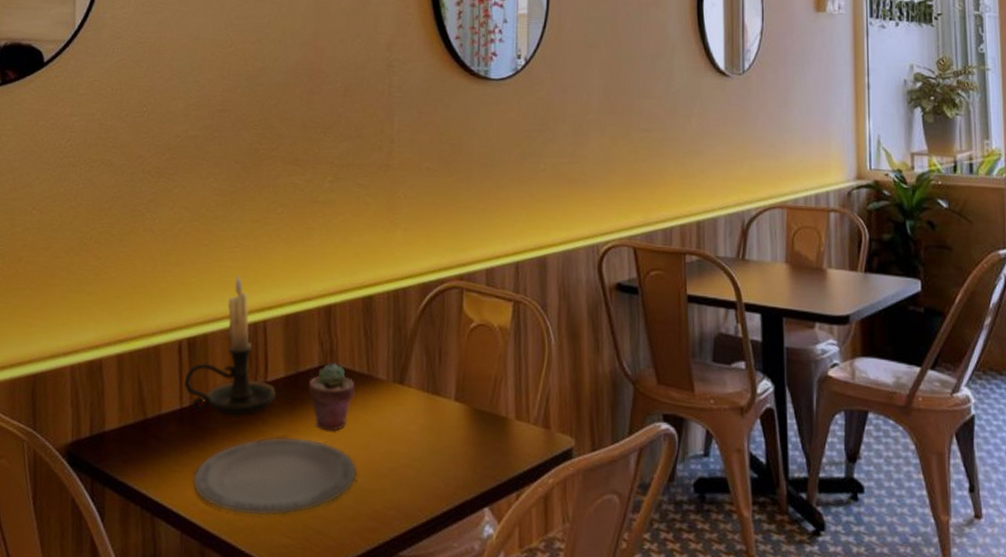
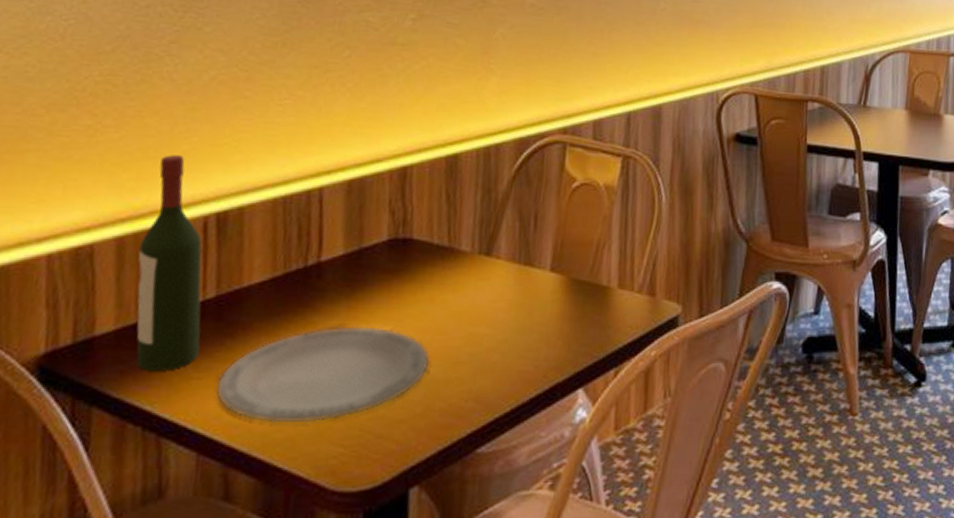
wine bottle: none [133,290,180,463] -> present [136,155,202,371]
candle holder: present [184,274,277,416] -> none [209,132,332,306]
potted succulent: present [308,363,355,432] -> none [373,235,432,316]

